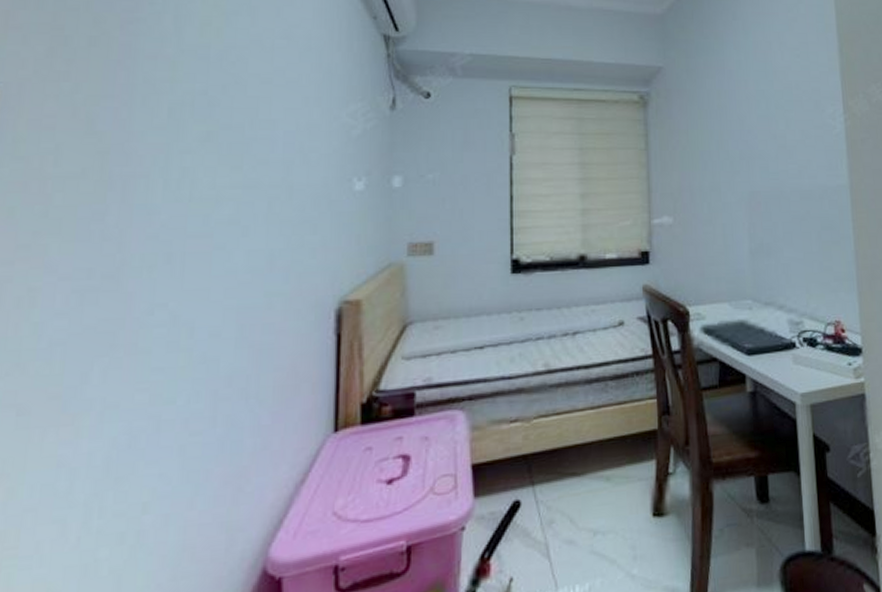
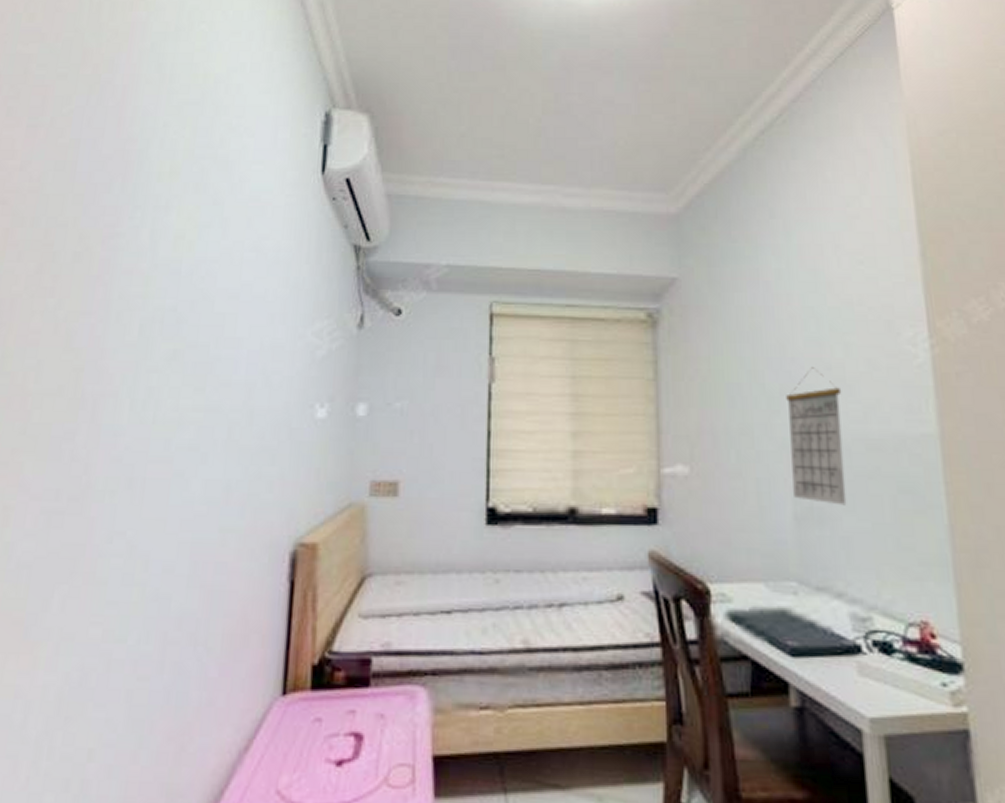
calendar: none [744,137,787,241] -> present [786,367,847,506]

